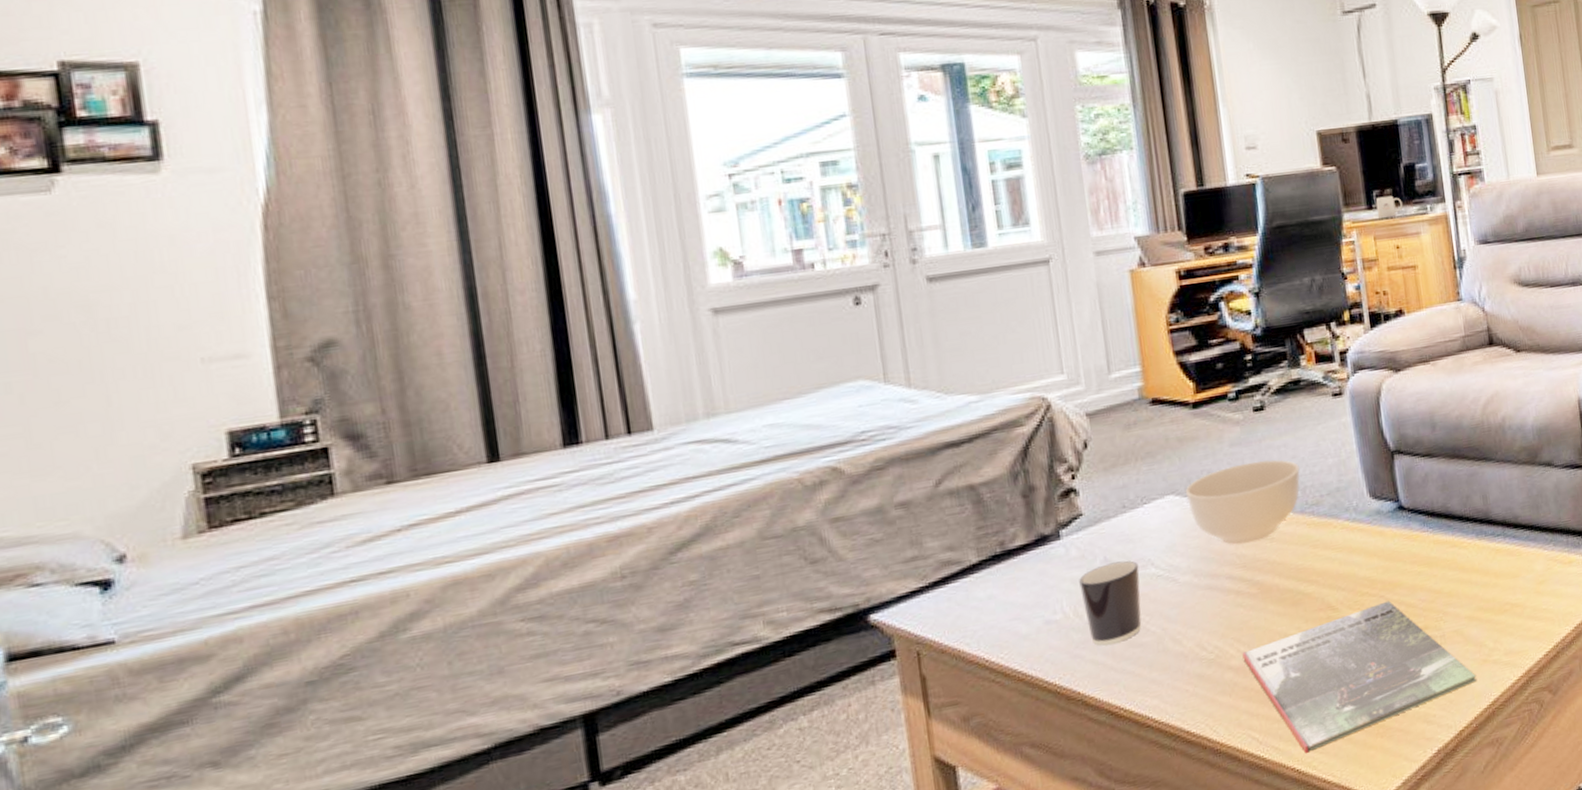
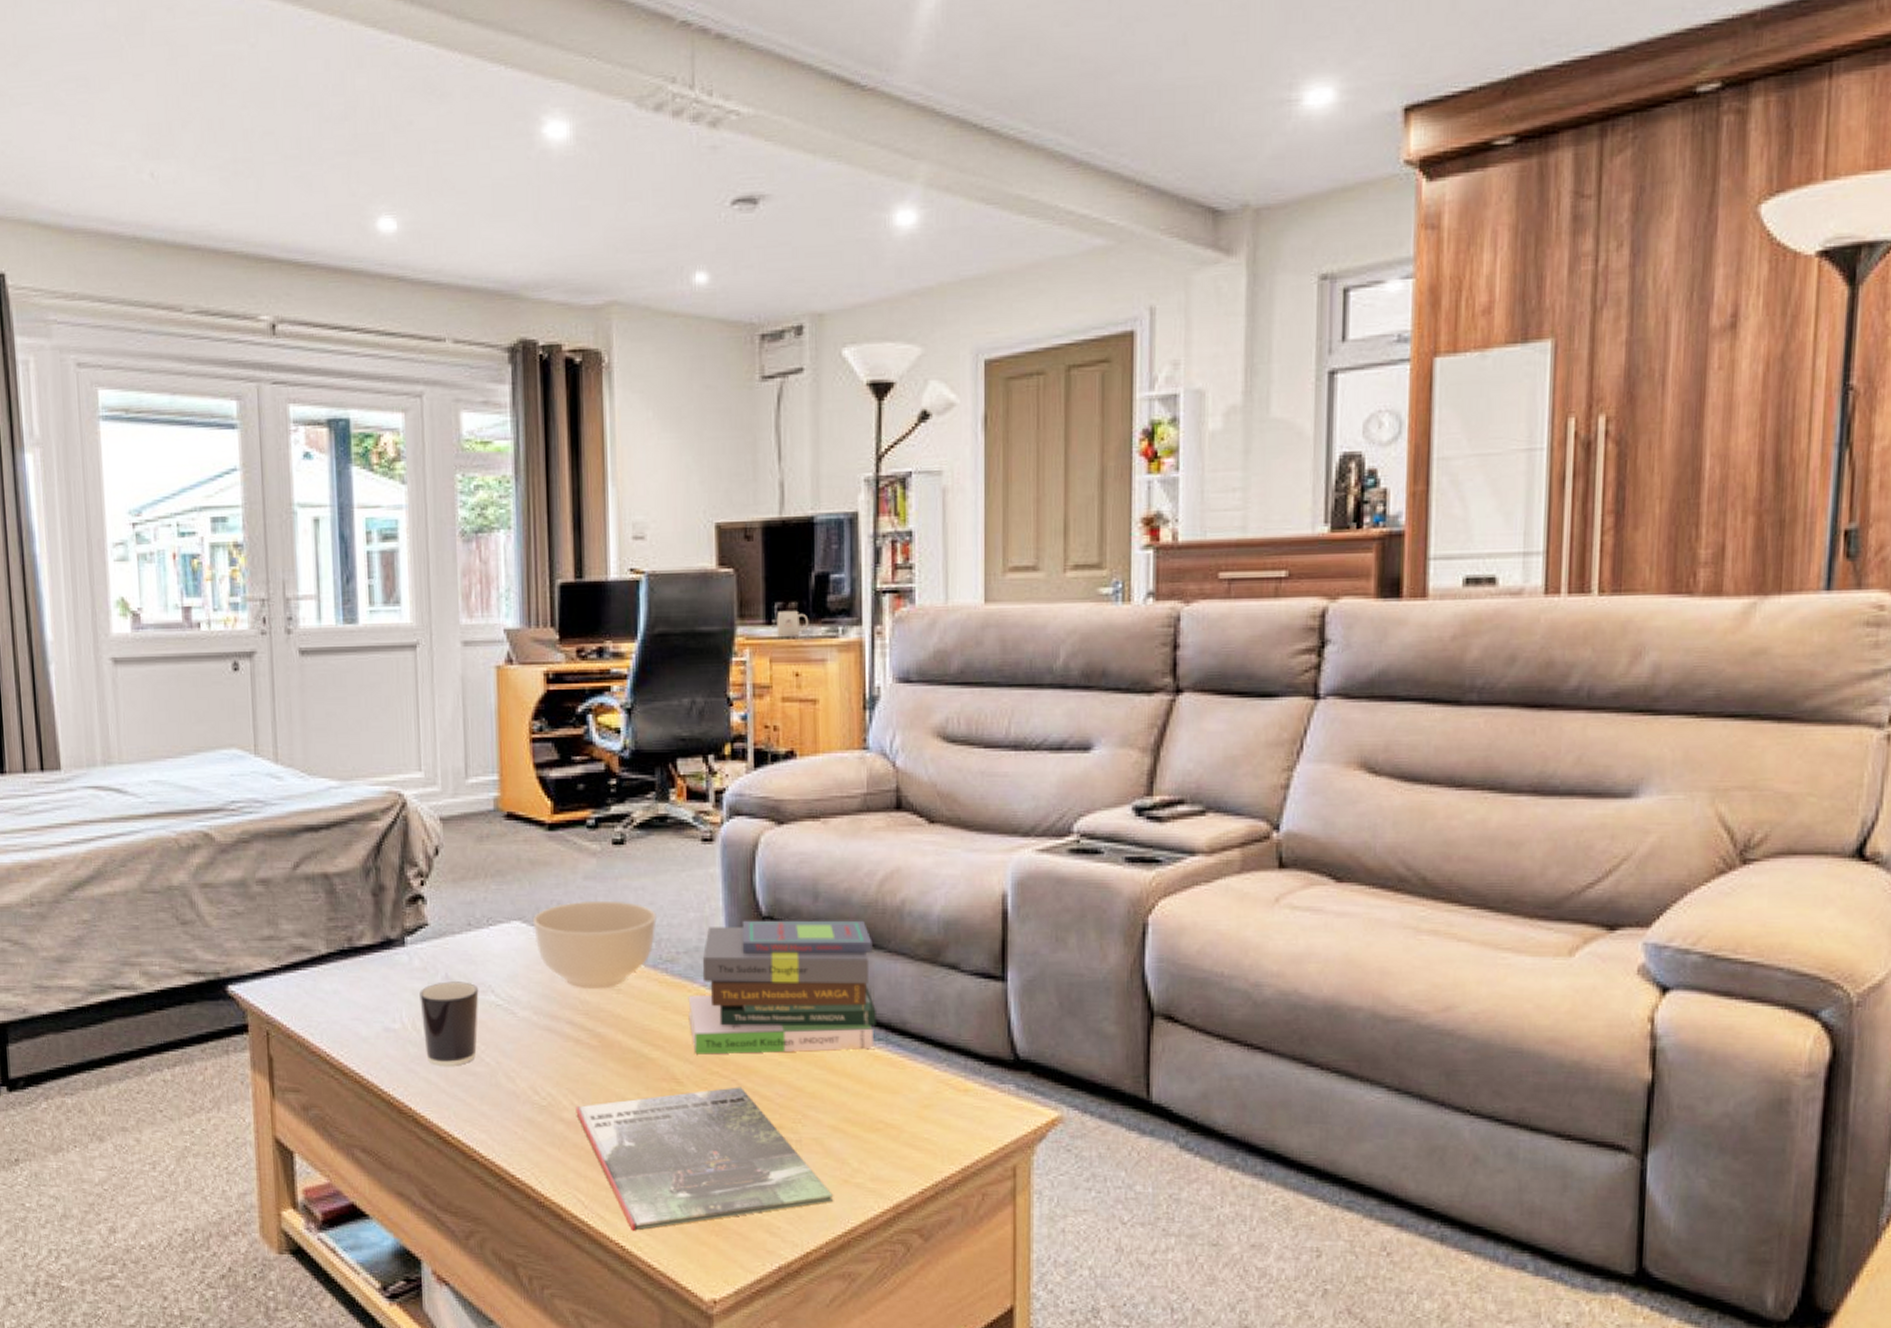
books: none [1334,439,1494,581] -> present [688,920,876,1055]

